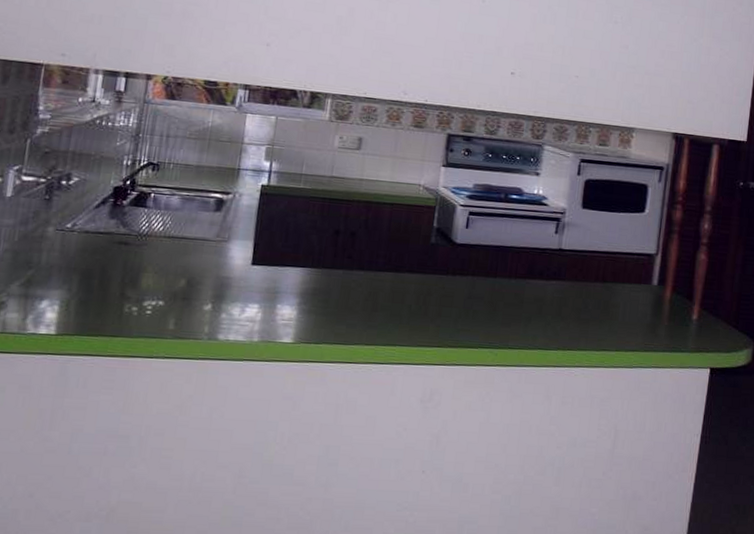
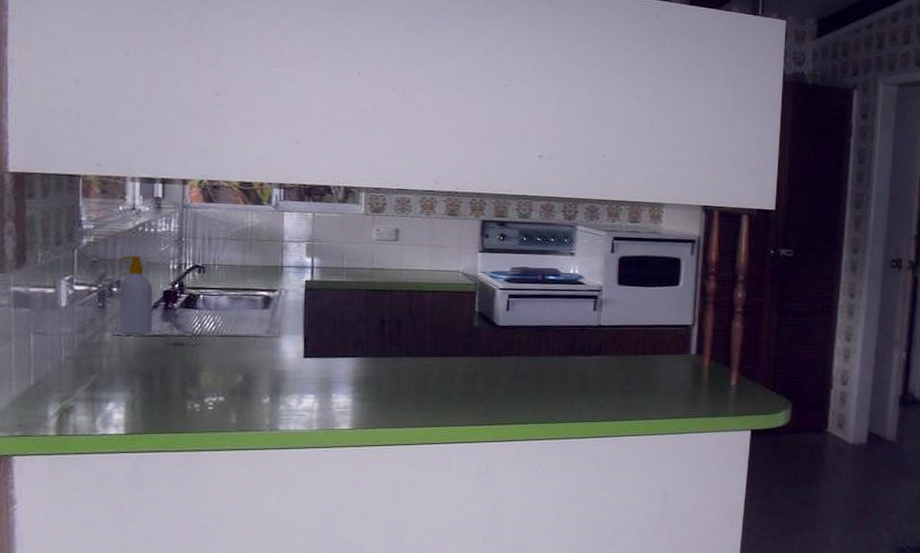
soap bottle: none [63,149,104,231] -> present [118,256,153,334]

